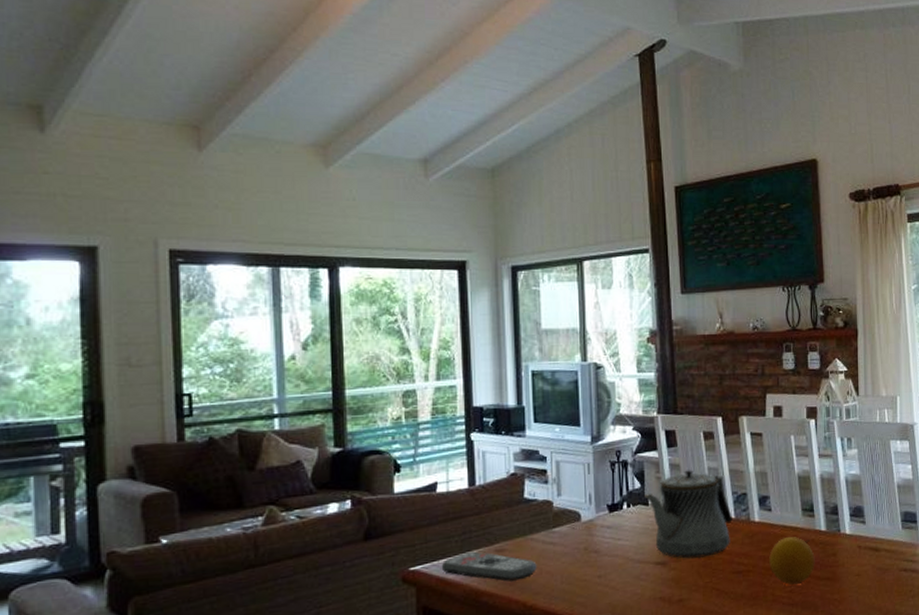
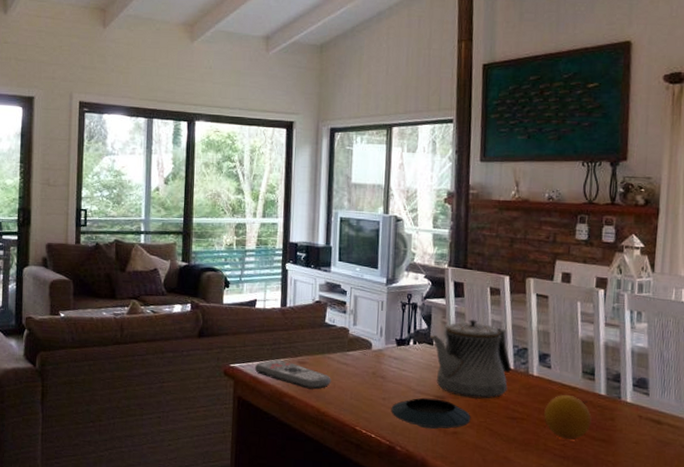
saucer: none [608,565,696,603] -> present [391,397,471,430]

